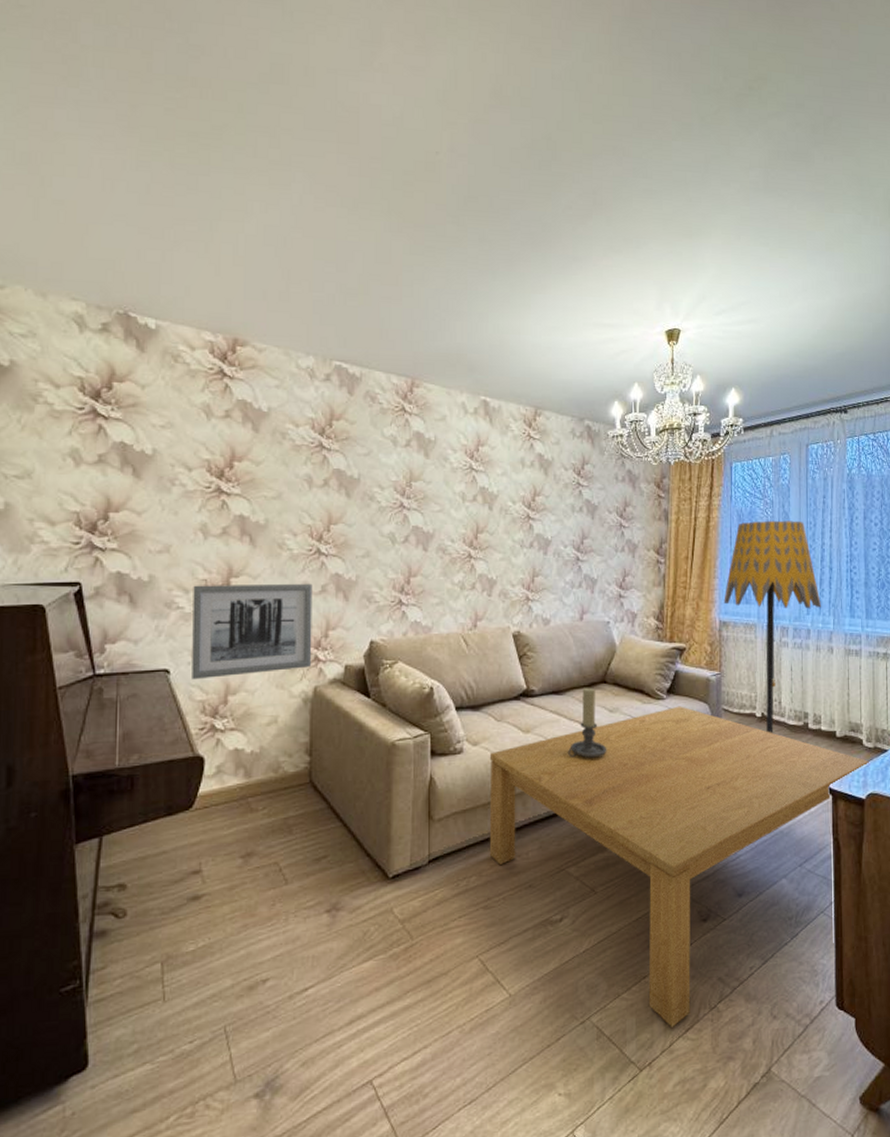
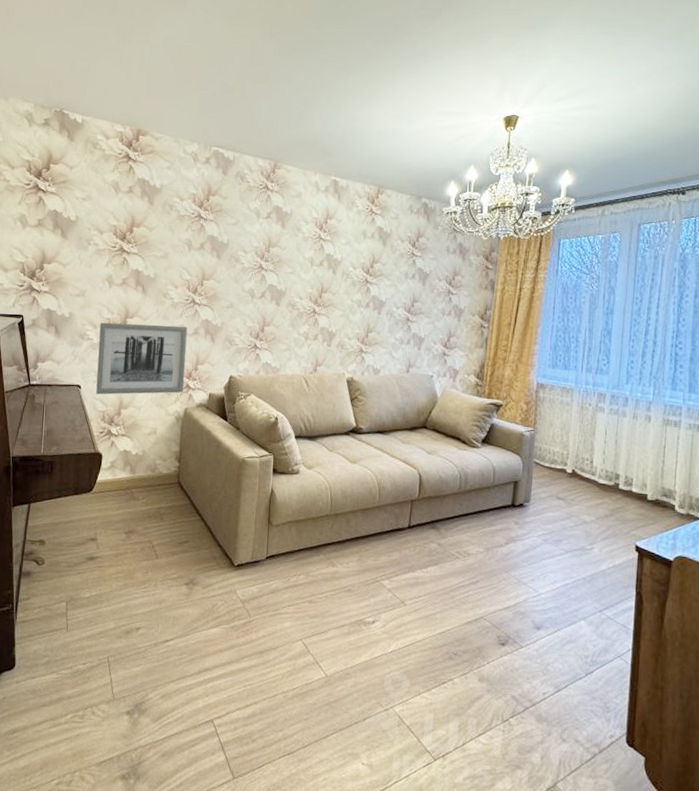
coffee table: present [489,706,869,1028] -> none [316,455,680,730]
candle holder: present [568,688,607,758] -> none [388,431,424,491]
floor lamp: present [723,520,821,734] -> none [542,294,642,490]

